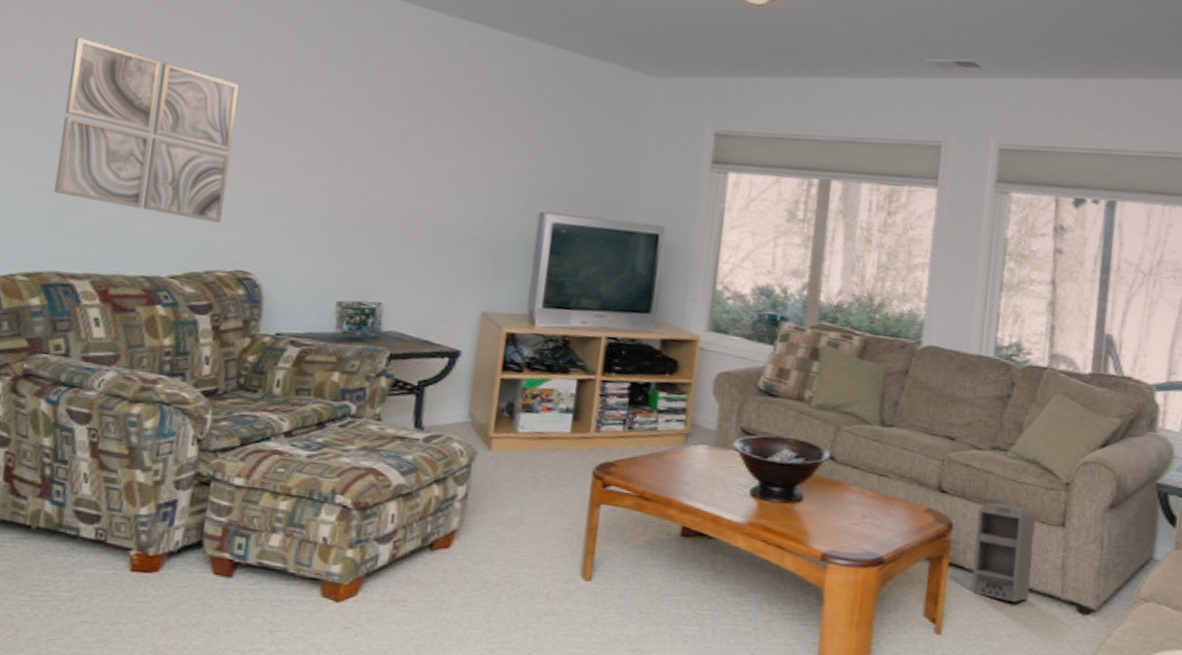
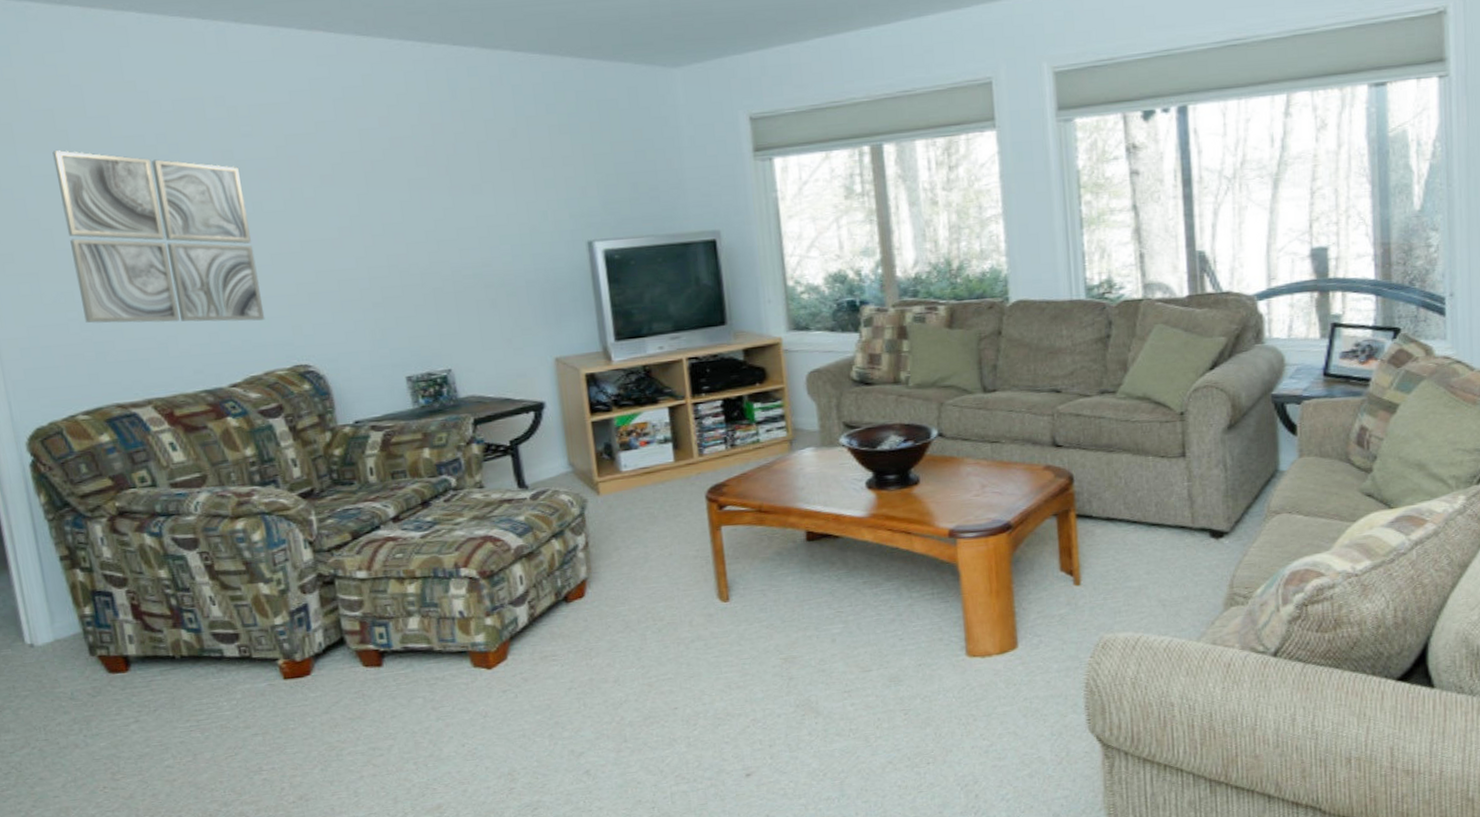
speaker: present [971,502,1037,603] -> none [1096,445,1160,541]

